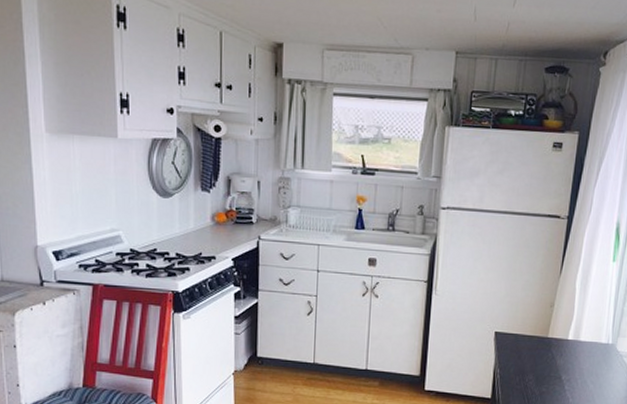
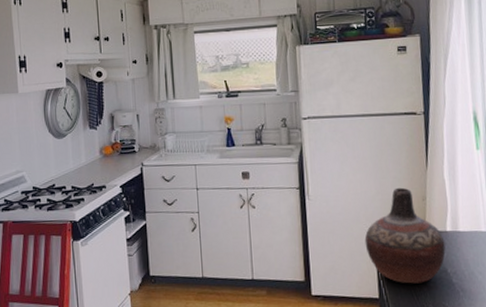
vase: none [485,291,565,388] -> present [364,187,446,284]

